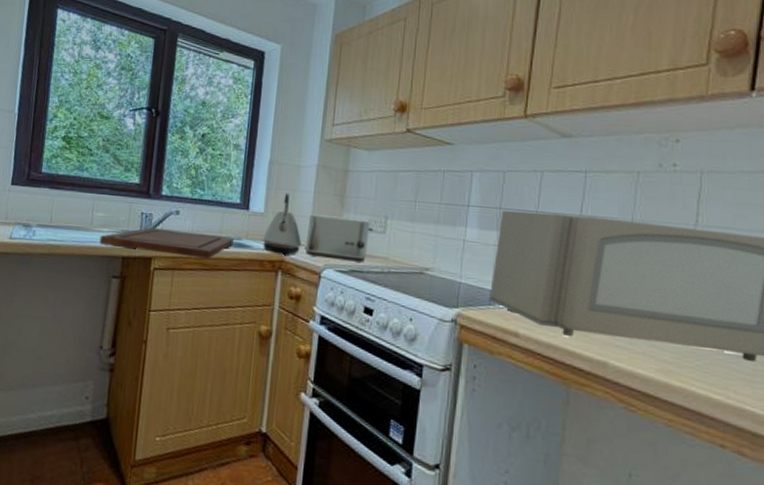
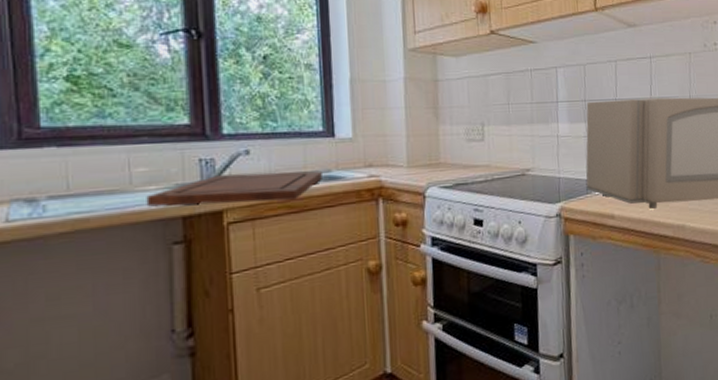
kettle: present [262,192,302,256] -> none [355,111,400,181]
toaster: present [304,214,374,264] -> none [403,129,473,178]

